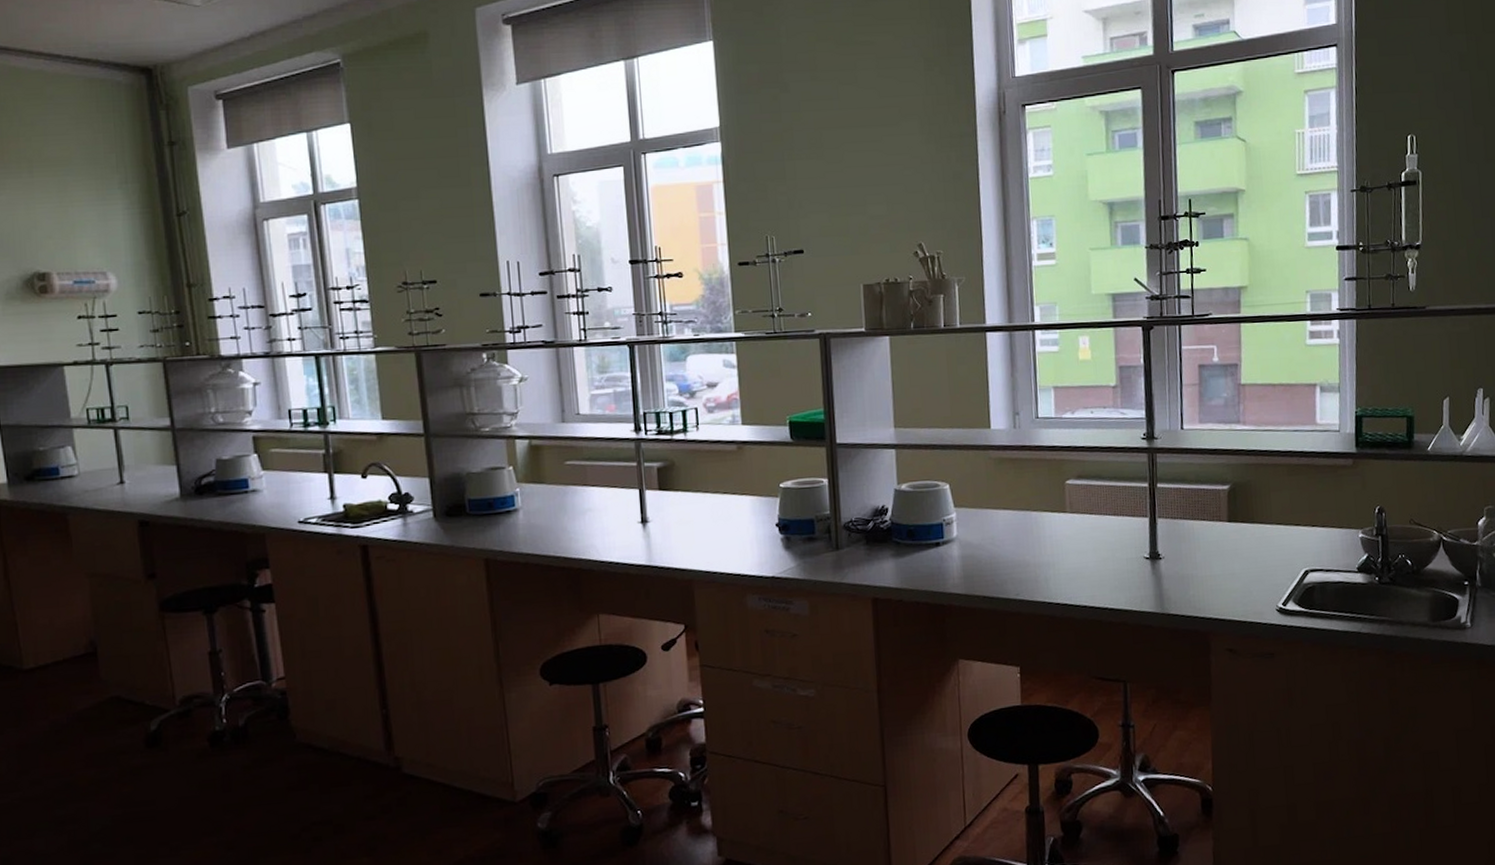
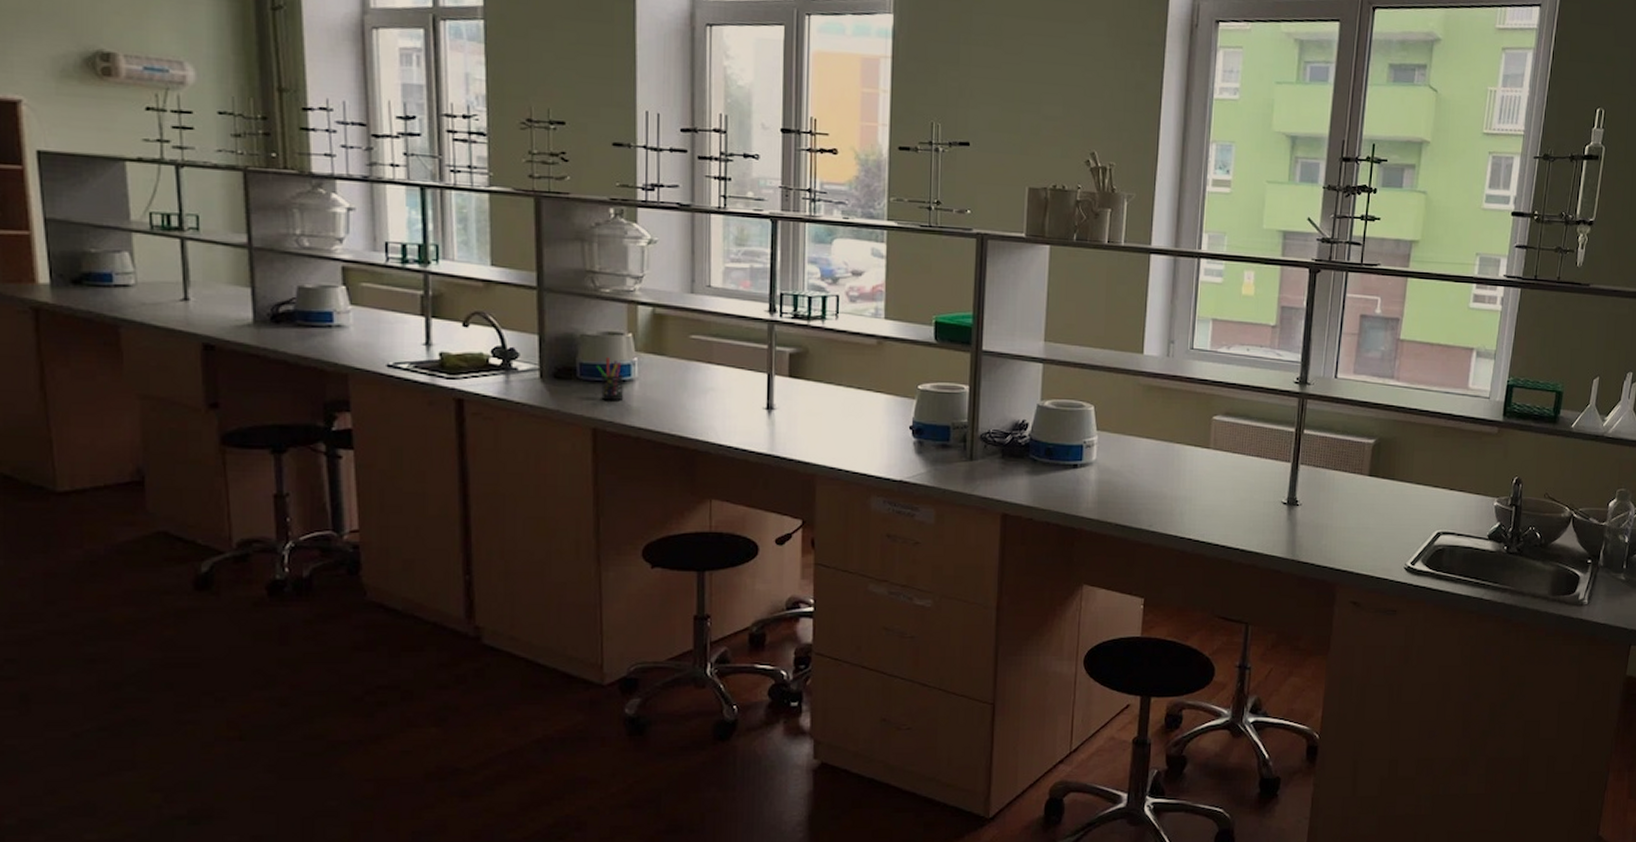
pen holder: none [482,491,511,532] -> present [595,357,624,401]

